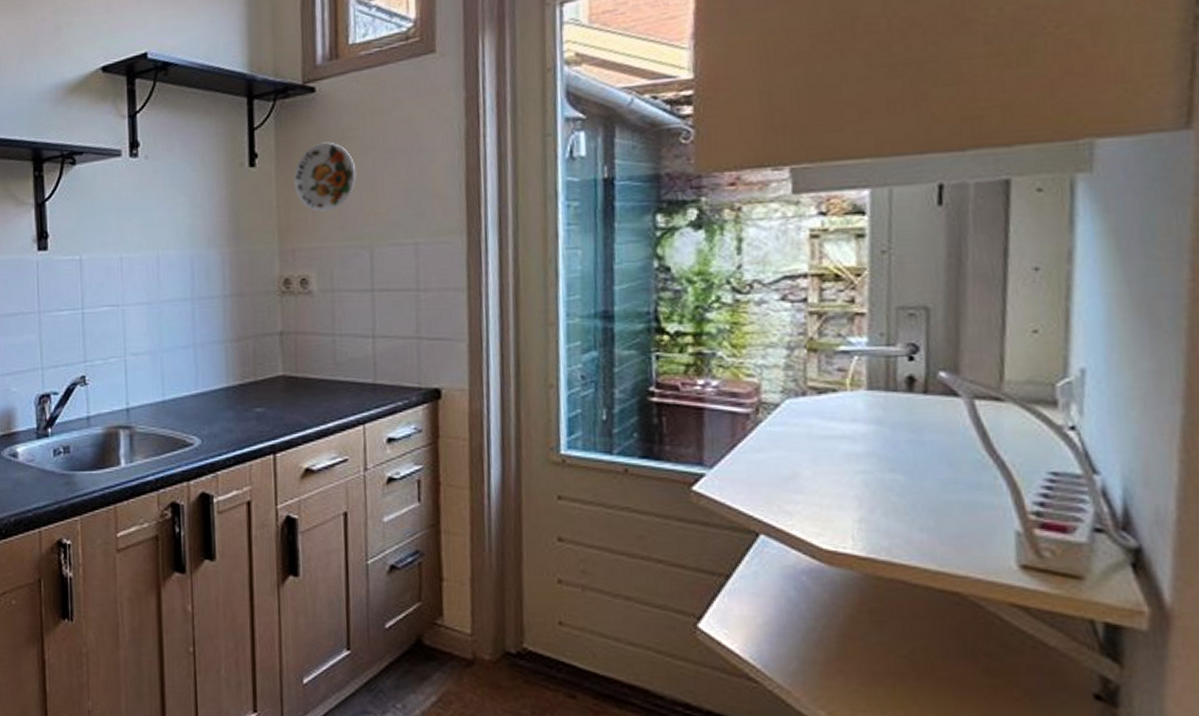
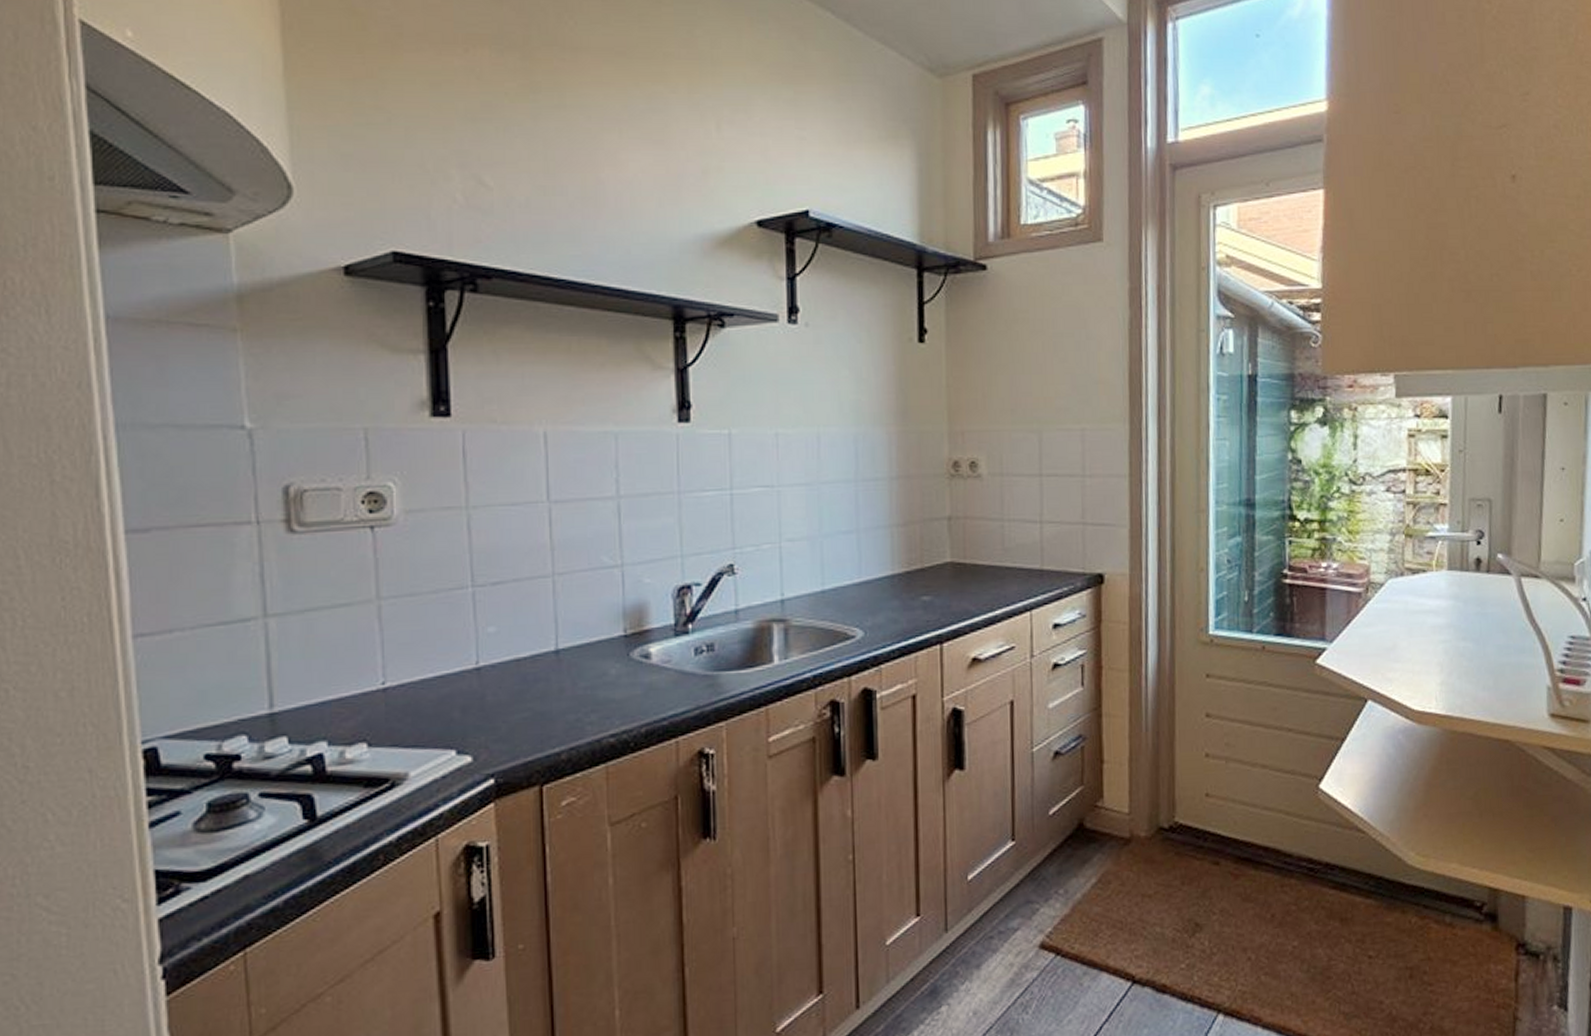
decorative plate: present [294,142,356,212] -> none [965,322,1026,394]

